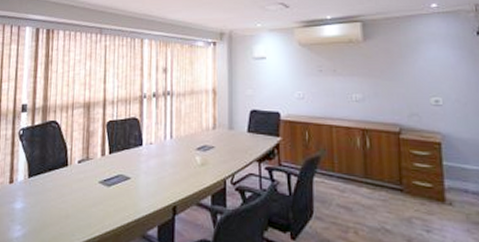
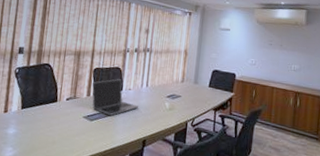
laptop: none [106,132,163,178] -> present [92,79,138,116]

